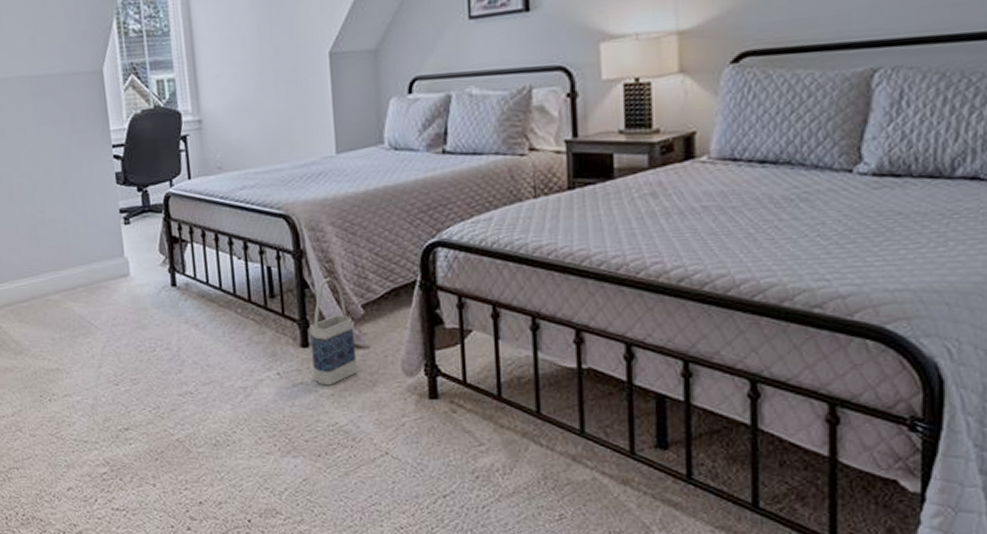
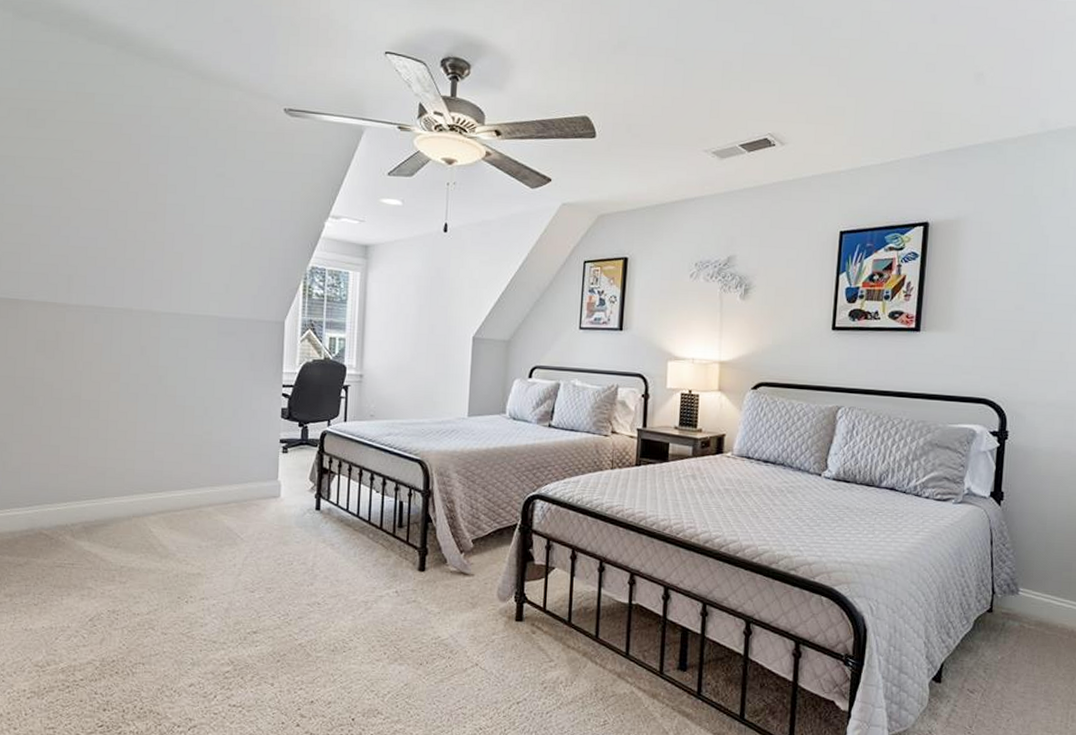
bag: present [310,277,357,386] -> none [425,515,464,605]

